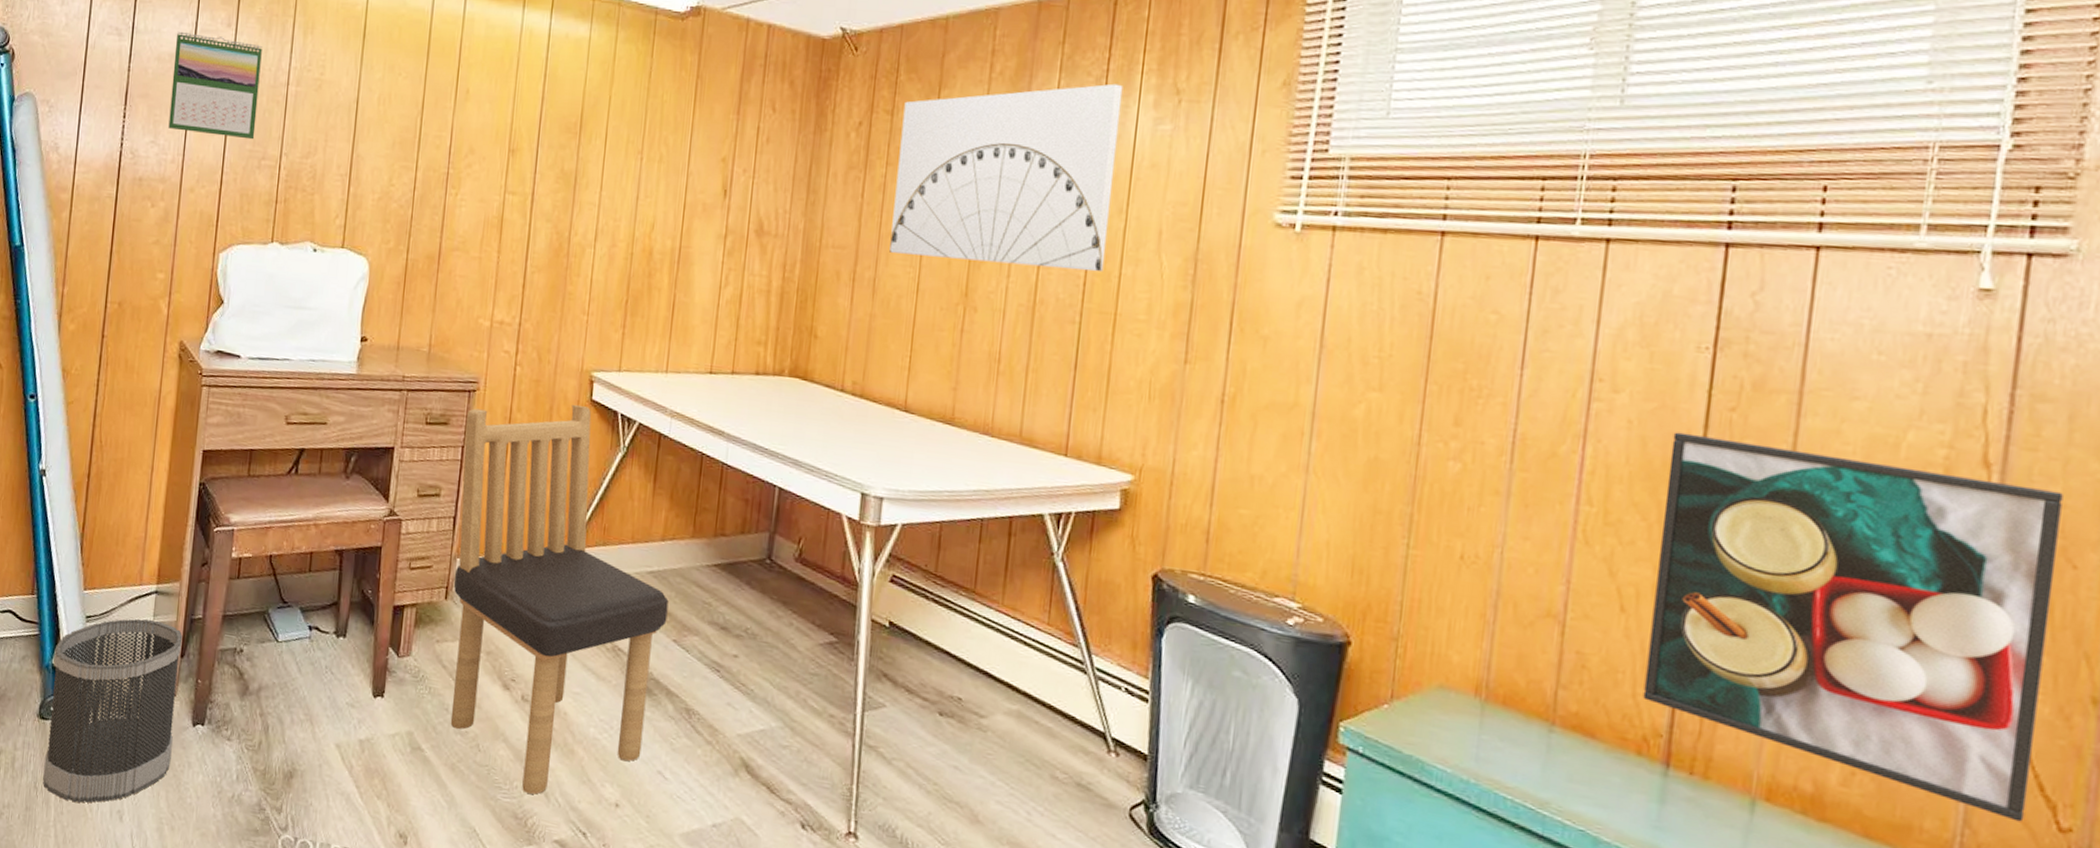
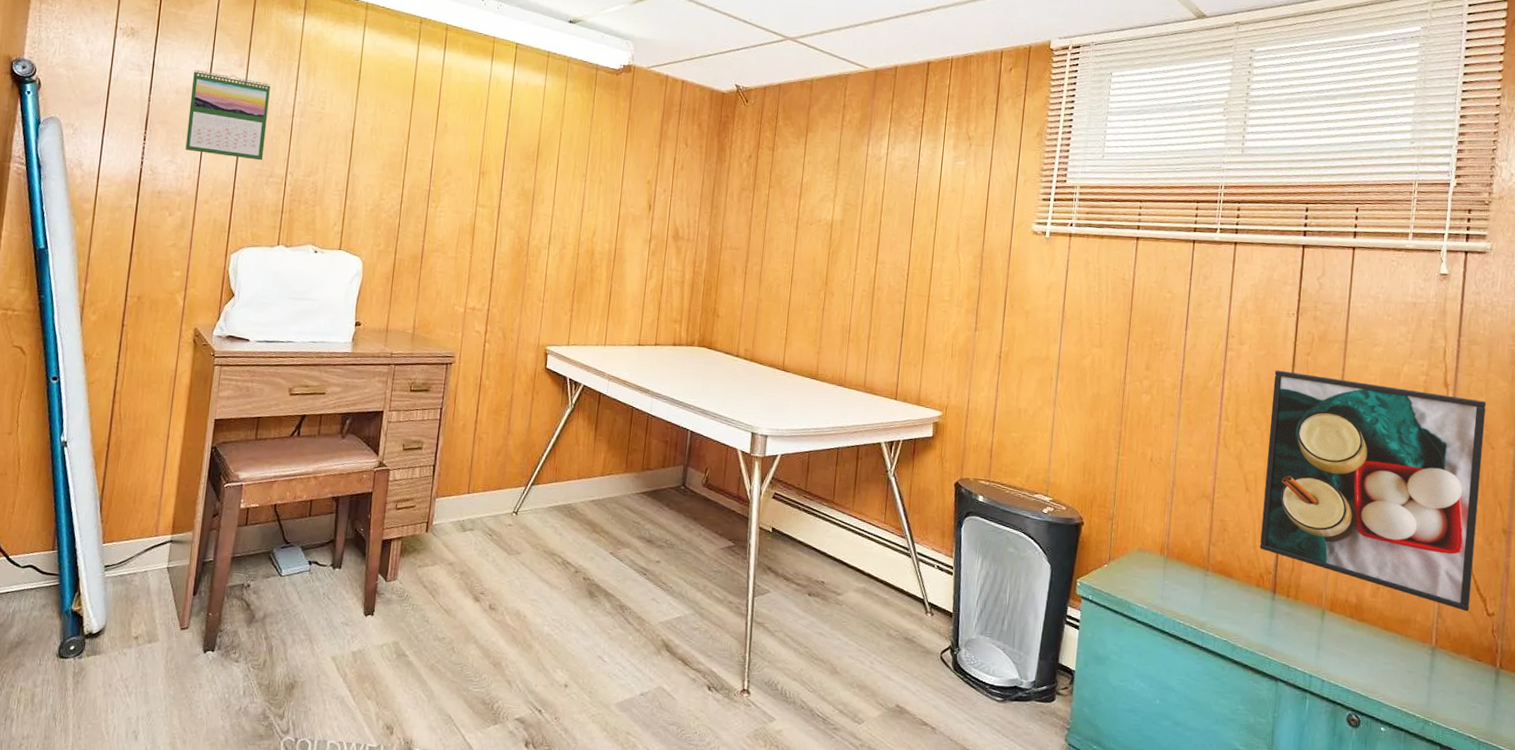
wastebasket: present [43,618,183,803] -> none [61,564,195,728]
dining chair: present [451,404,669,795] -> none [430,372,607,683]
wall art: present [889,83,1124,273] -> none [771,131,933,267]

